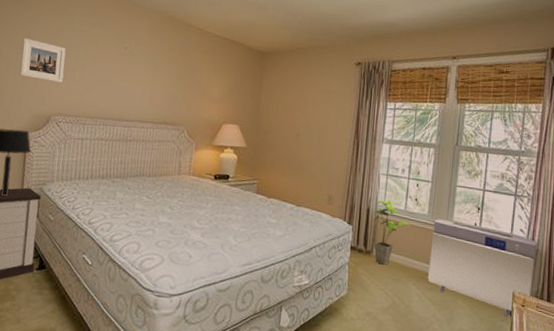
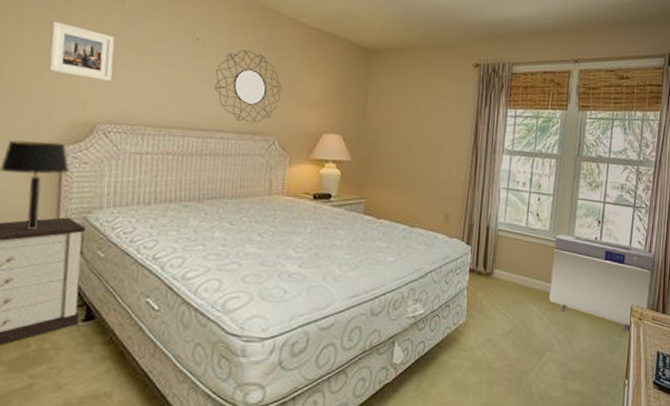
home mirror: none [138,55,190,116] -> present [214,50,281,124]
house plant: present [373,200,412,265] -> none [493,216,533,287]

